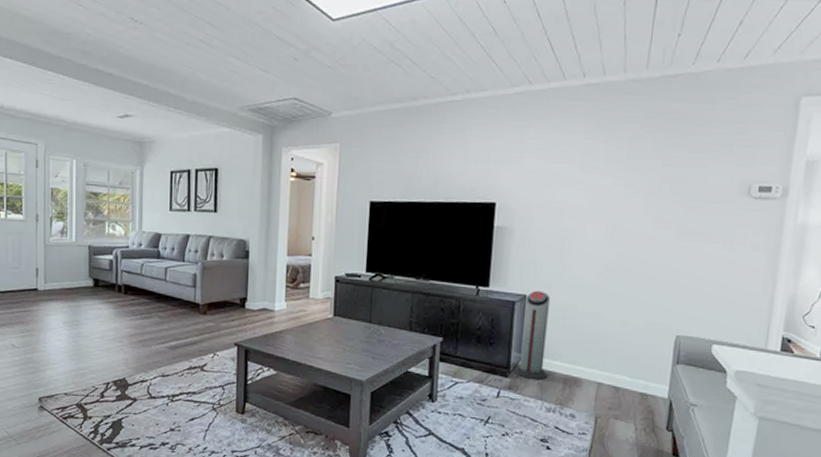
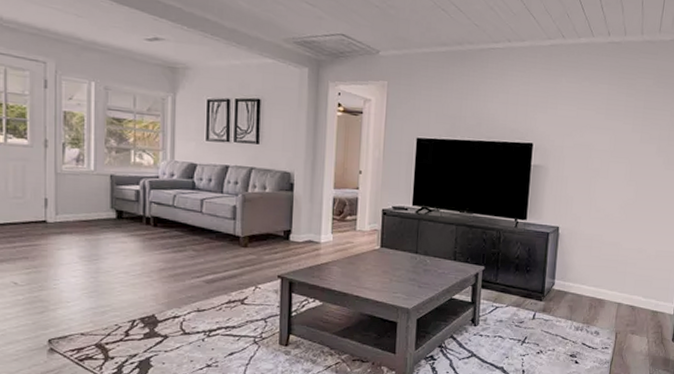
air purifier: present [514,290,550,379] -> none [548,223,579,302]

